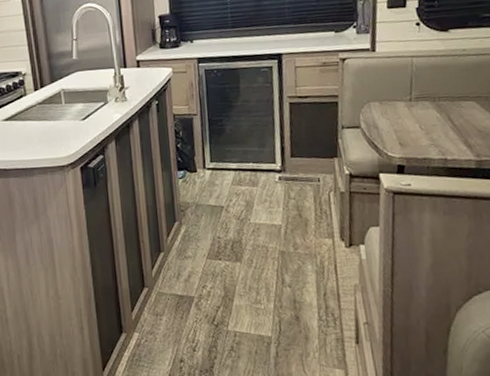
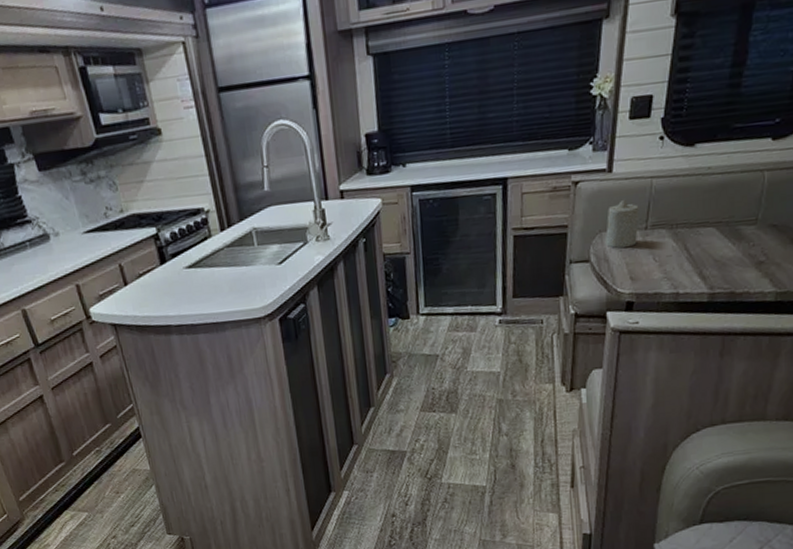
candle: none [373,74,404,117] -> present [606,199,639,248]

